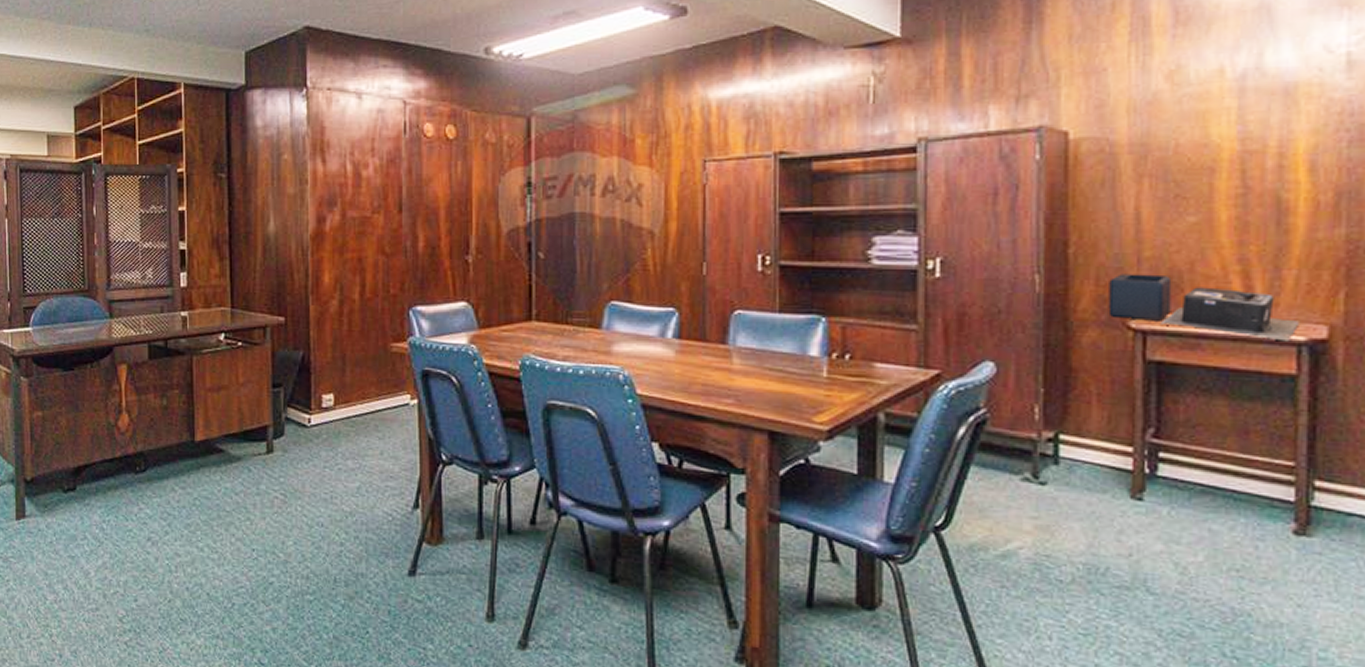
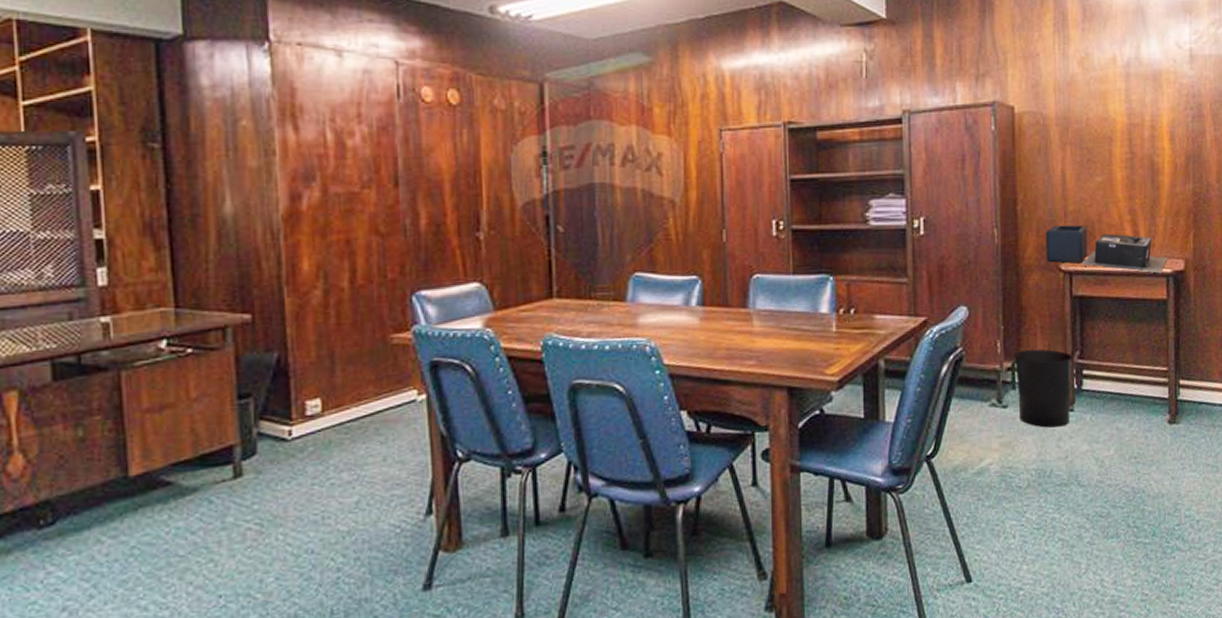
waste bin: none [1055,419,1144,517] -> present [1012,349,1073,428]

